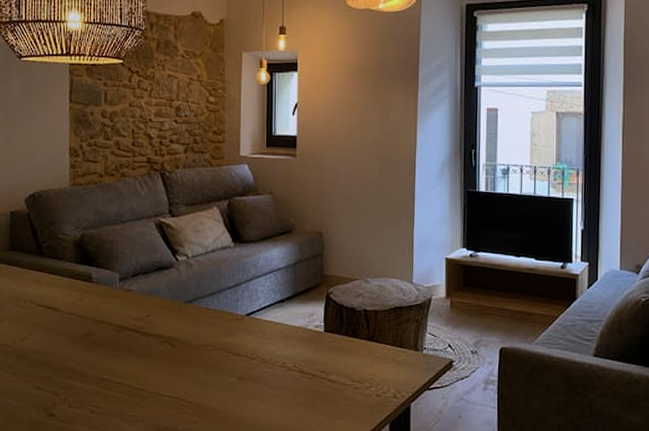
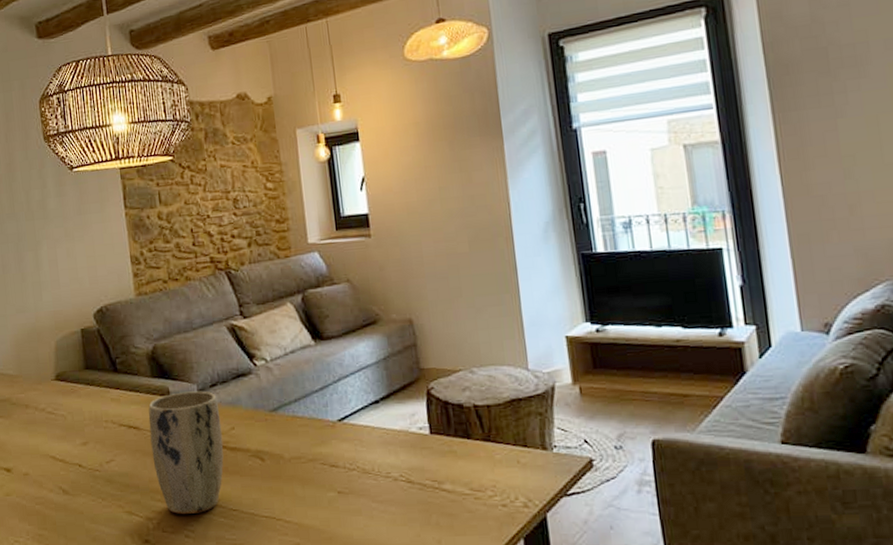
plant pot: none [67,279,138,392] -> present [148,391,224,515]

